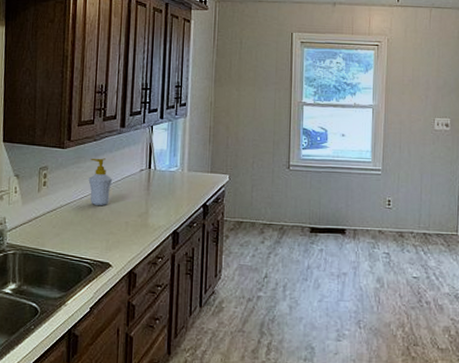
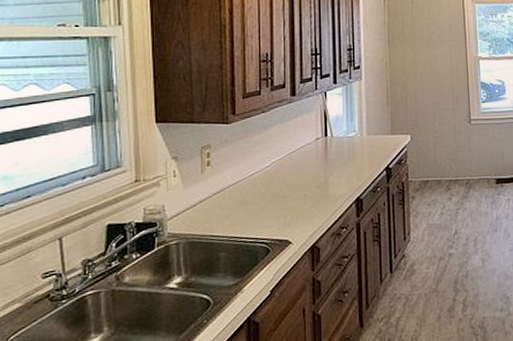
soap bottle: present [88,158,113,205] -> none [258,130,286,181]

